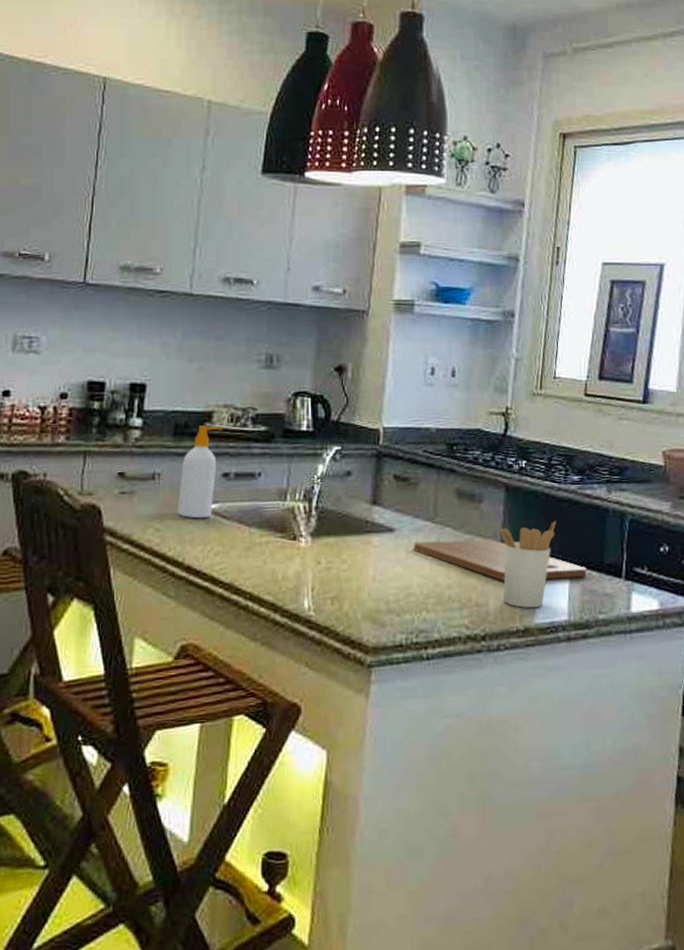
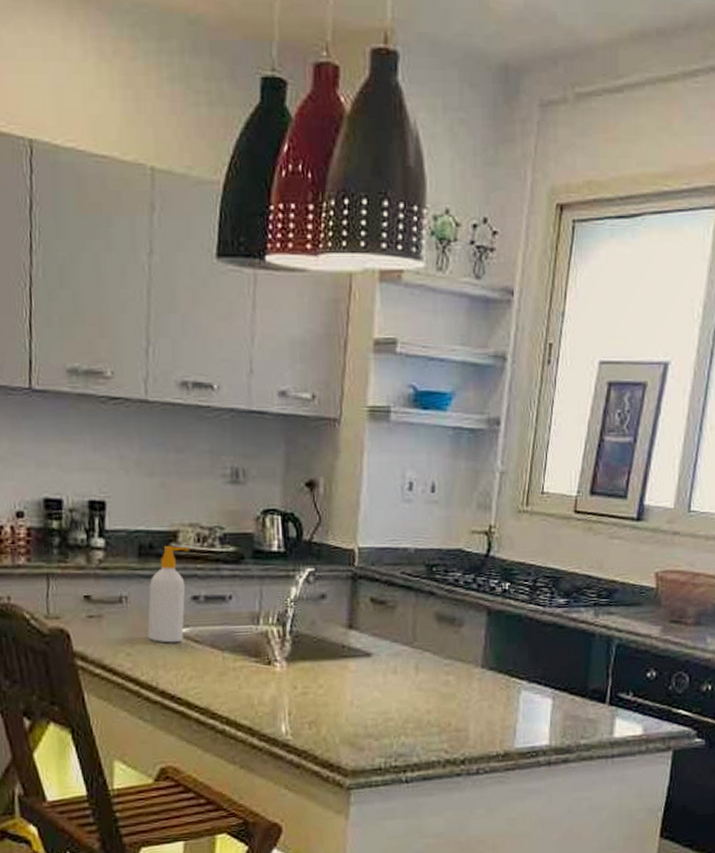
cutting board: present [413,540,587,581] -> none [391,665,570,706]
utensil holder: present [498,521,556,609] -> none [479,645,539,734]

